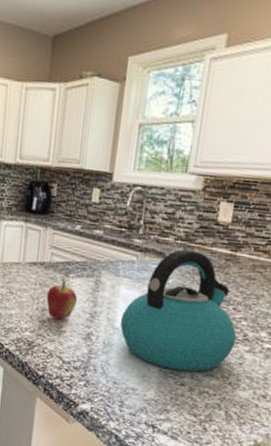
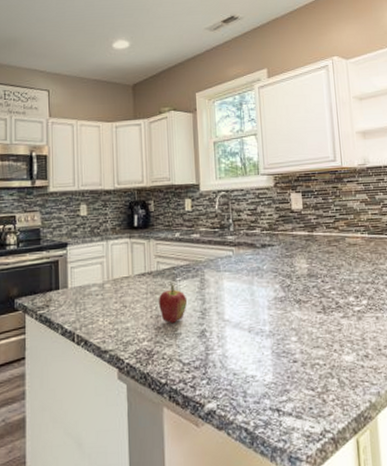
kettle: present [120,249,237,372] -> none [228,237,331,349]

